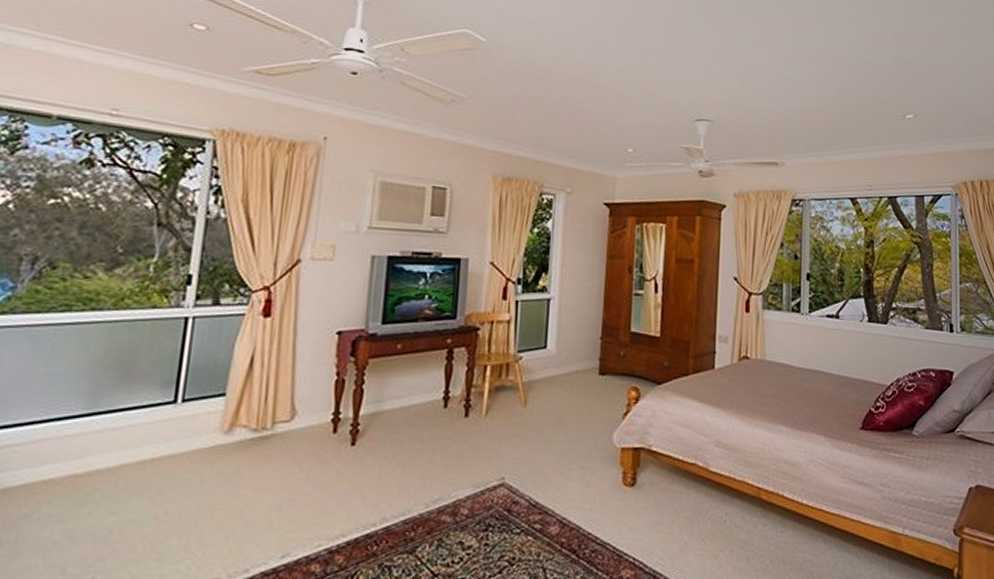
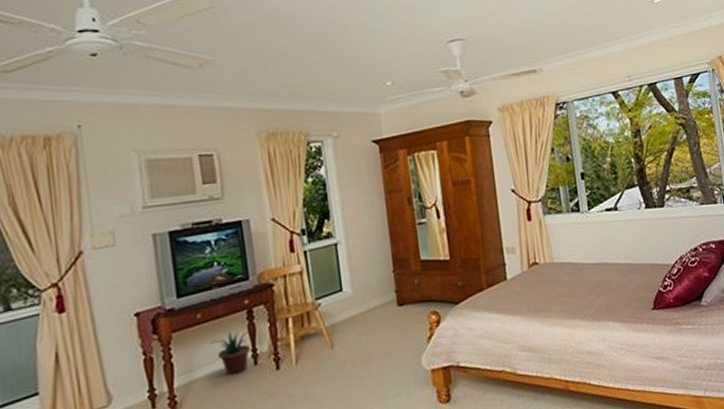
potted plant: none [404,368,446,414] -> present [210,330,251,376]

